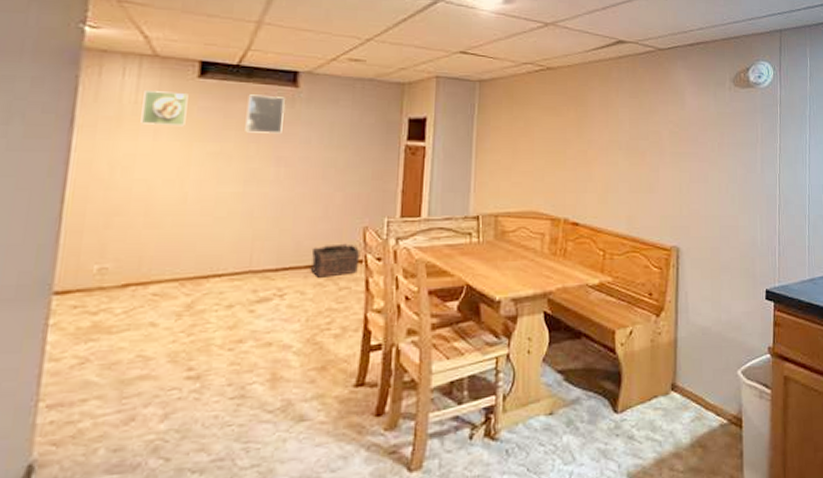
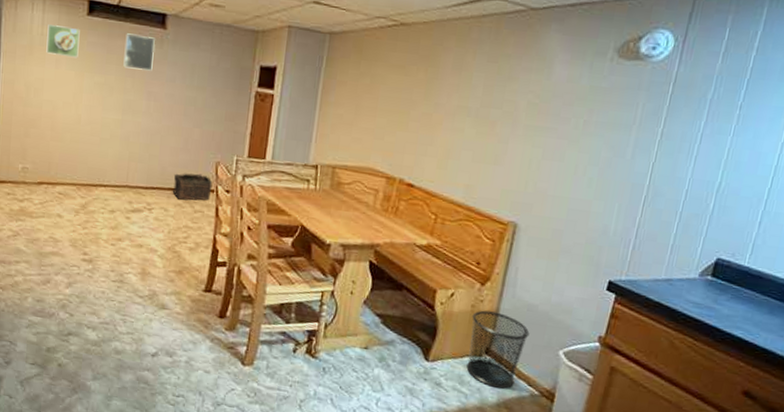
trash can: none [653,342,709,426] -> present [466,310,530,389]

